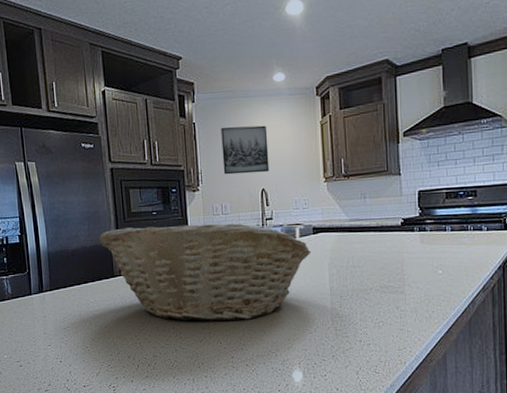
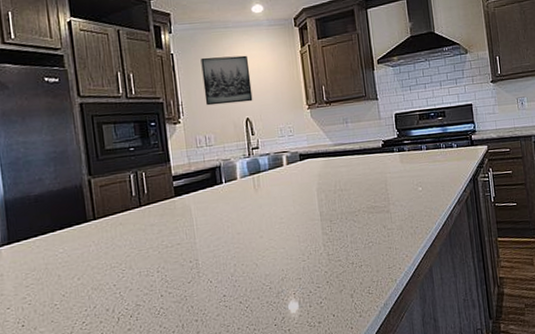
fruit basket: present [98,223,311,322] -> none [67,154,299,263]

